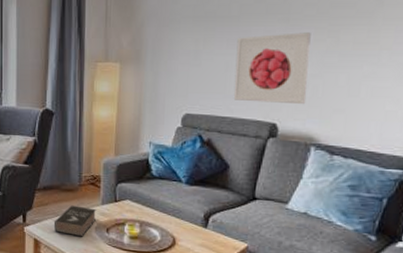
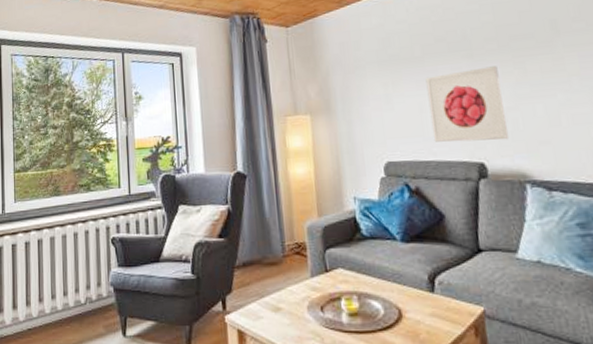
book: present [55,205,96,237] -> none [260,282,307,321]

